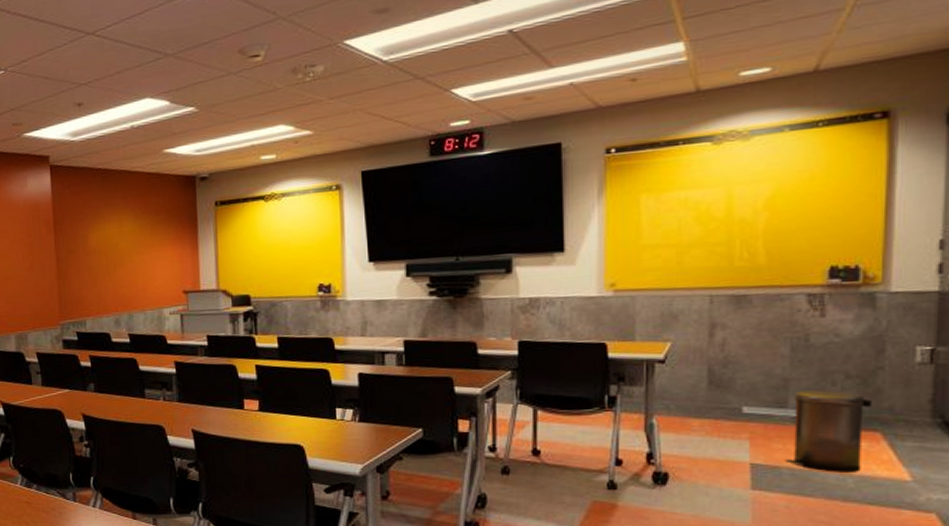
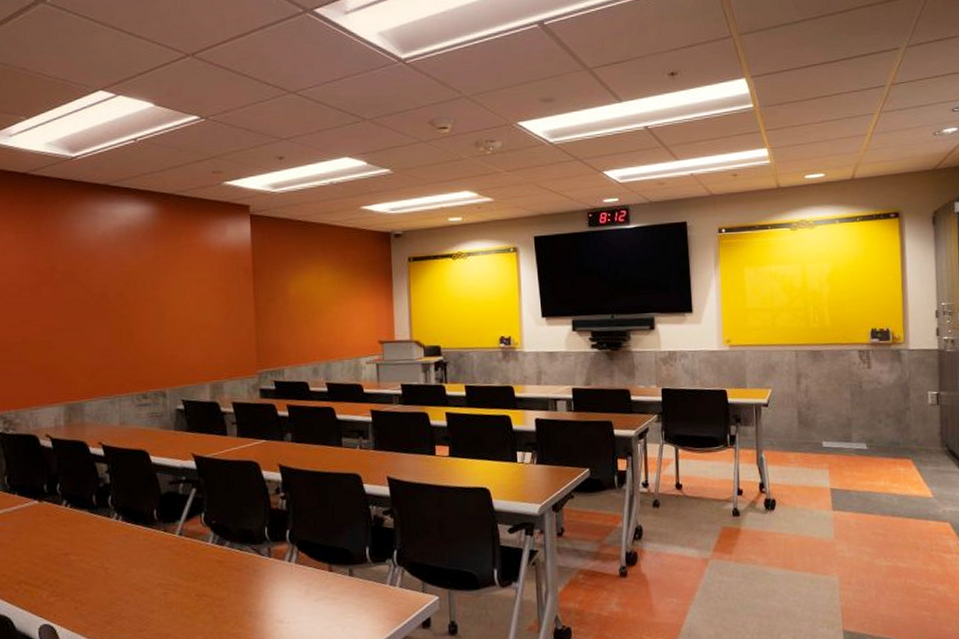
pedal bin: present [785,390,872,473] -> none [853,427,904,493]

